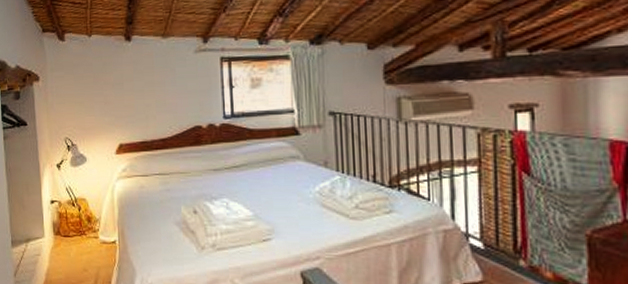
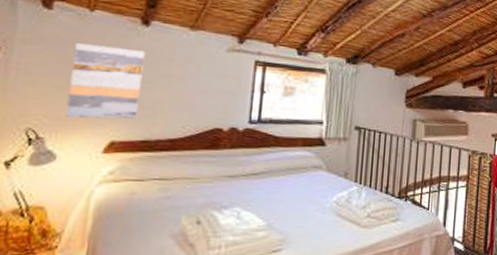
wall art: none [83,63,134,126] -> present [65,43,146,119]

